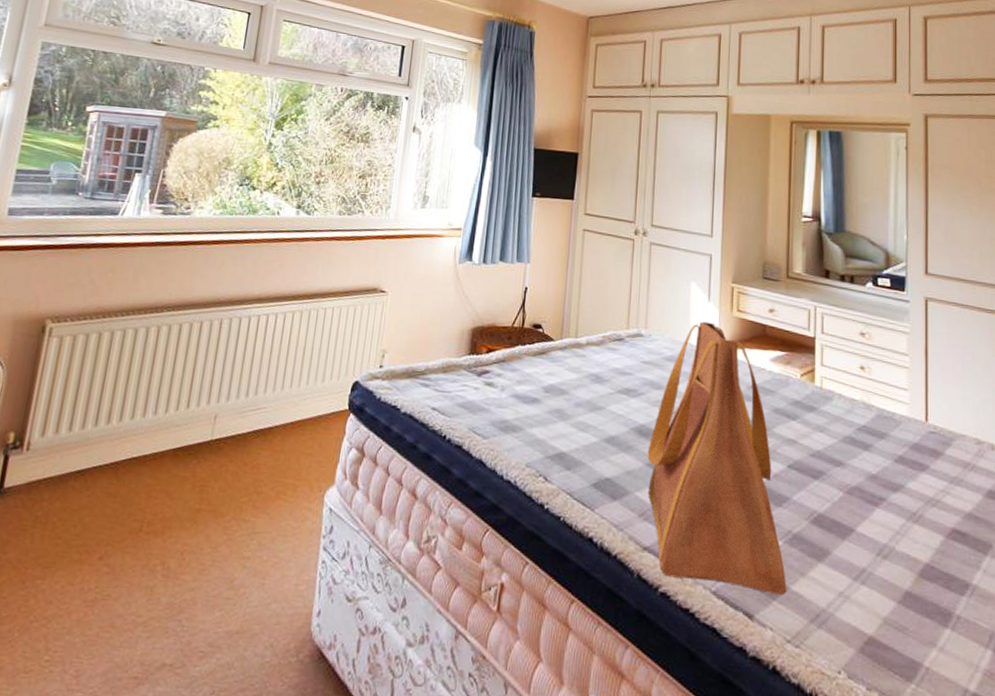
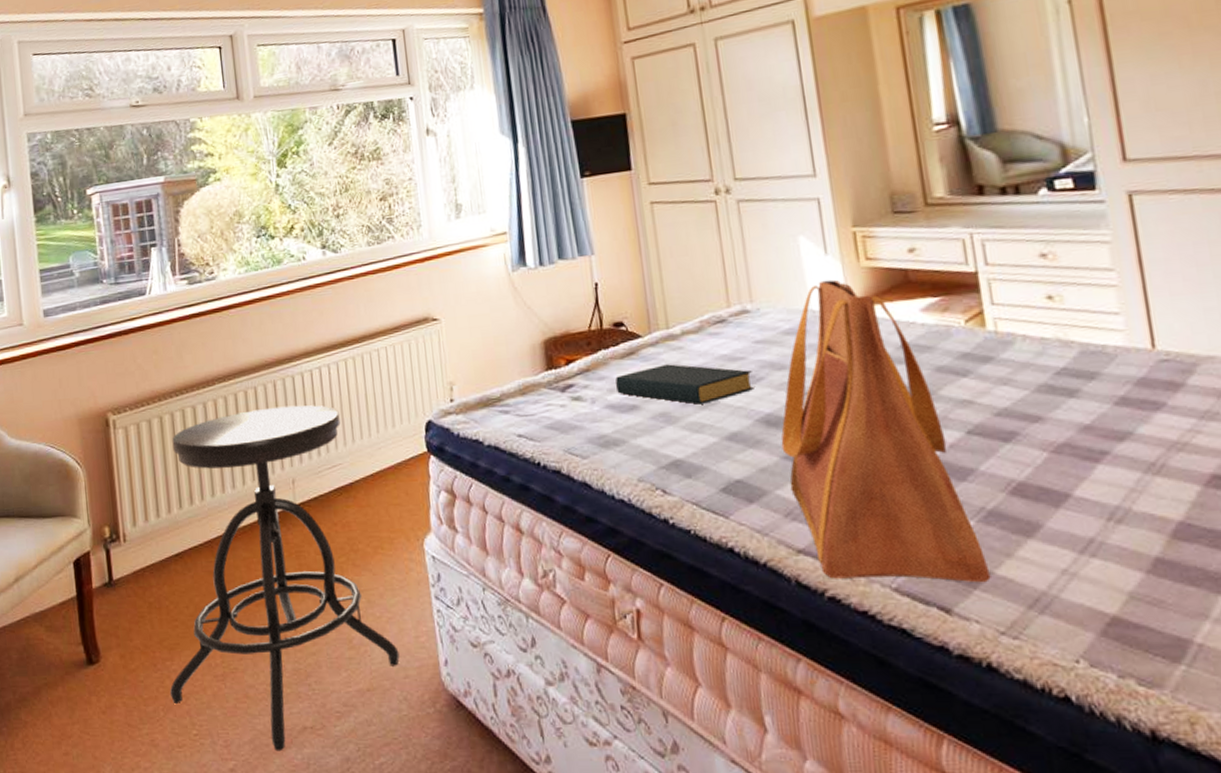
stool: none [31,342,277,687] -> present [169,405,400,752]
hardback book: none [524,367,636,408] -> present [615,364,754,405]

